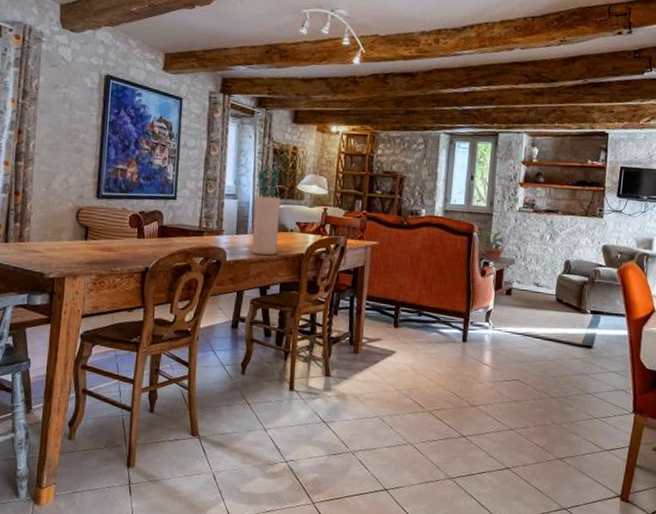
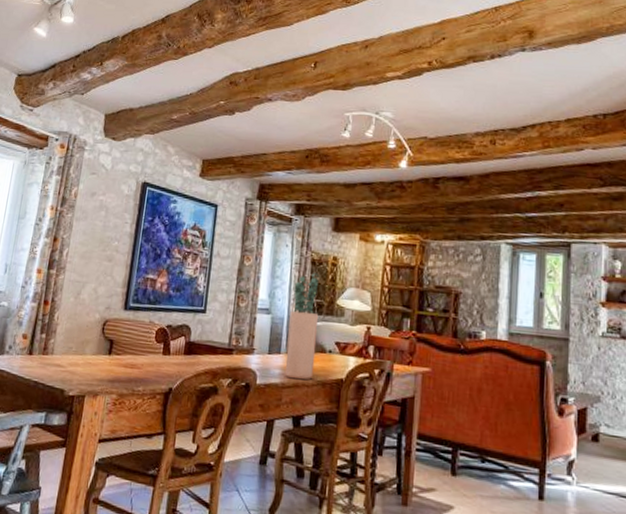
potted plant: present [482,231,506,263] -> none [557,360,587,400]

